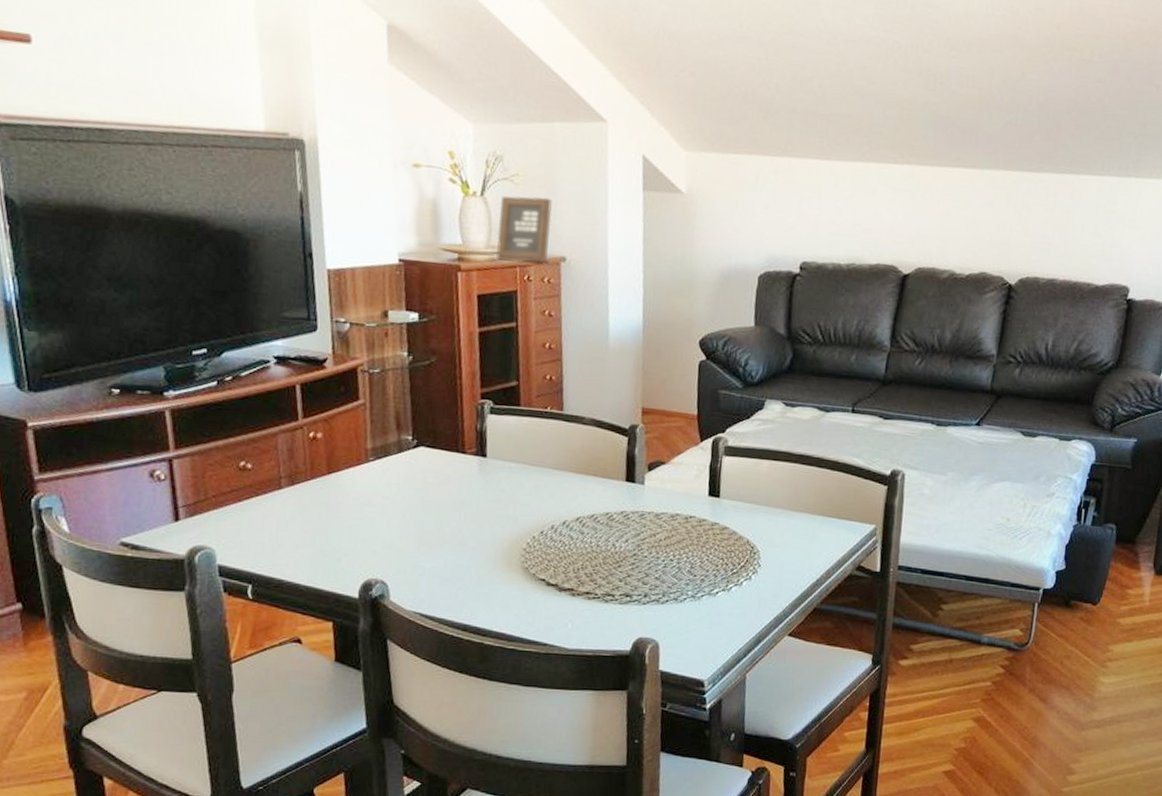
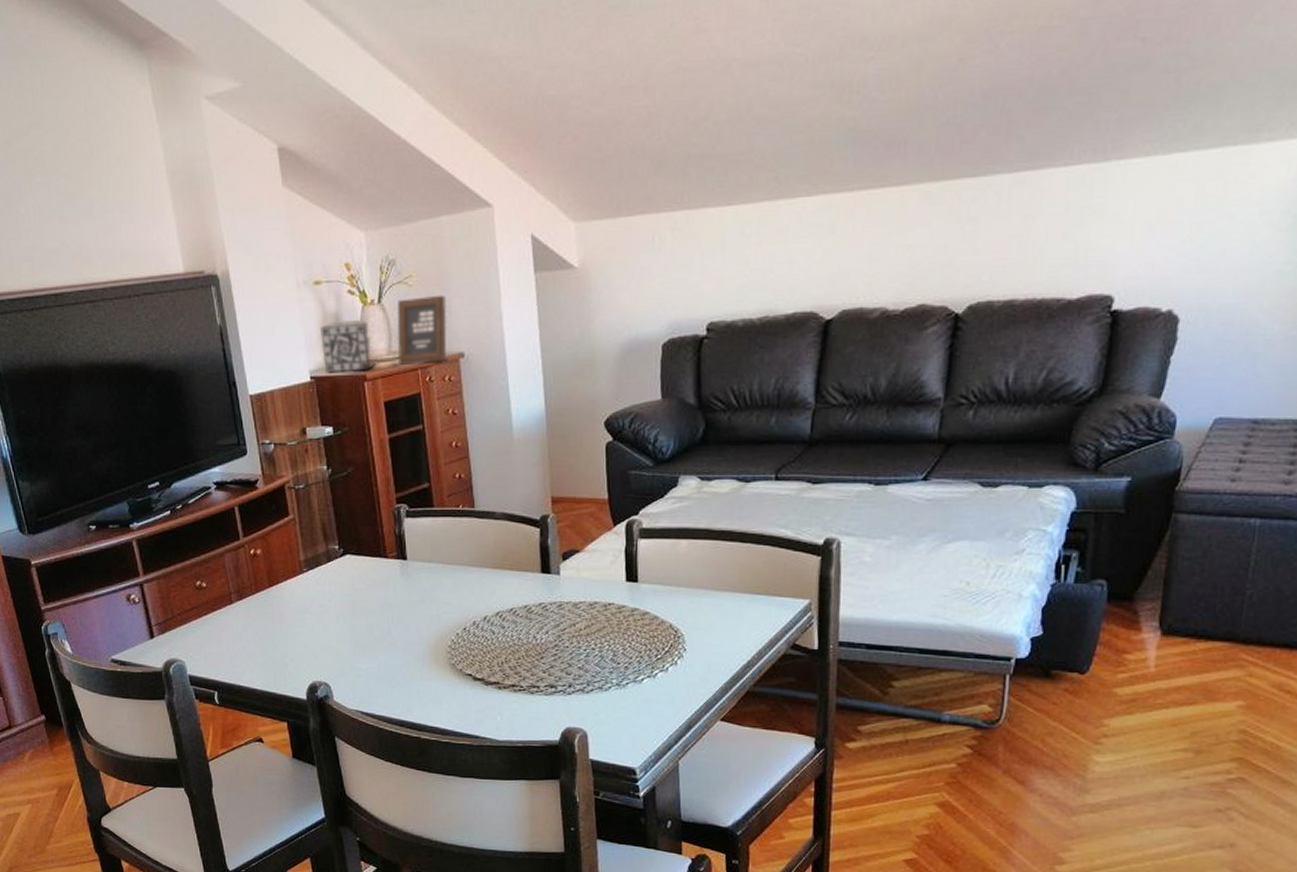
decorative box: none [415,206,475,261] -> present [321,319,378,373]

